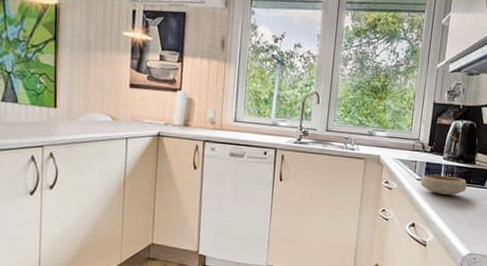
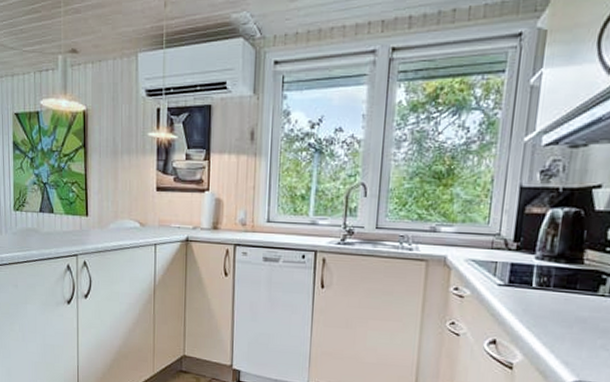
bowl: present [420,174,467,195] -> none [502,278,572,305]

